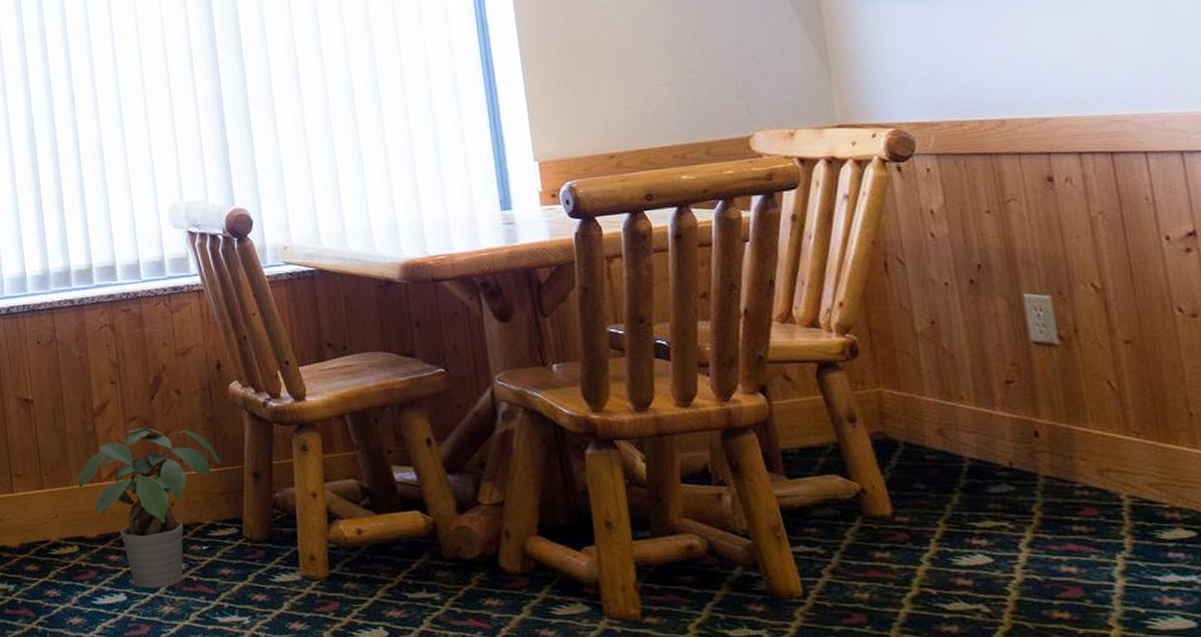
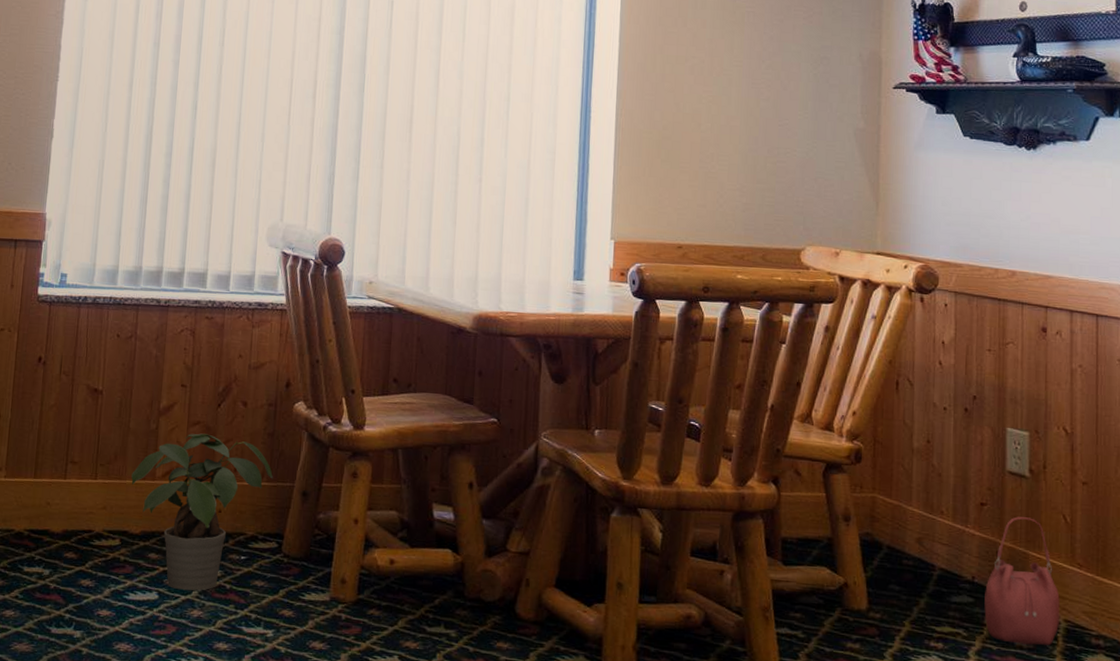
handbag: none [1027,389,1123,529] -> present [984,516,1060,646]

